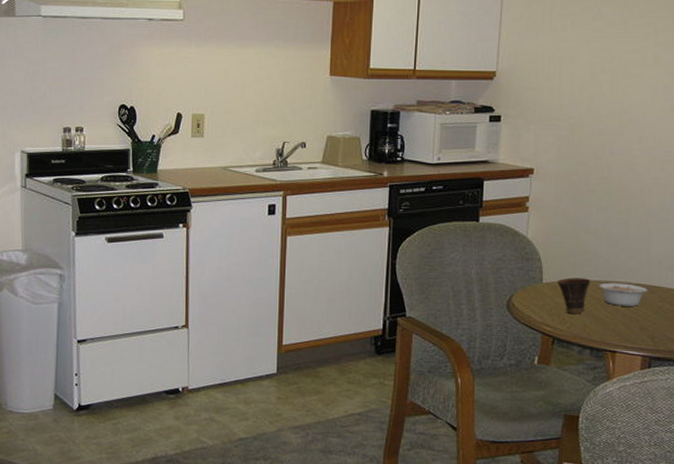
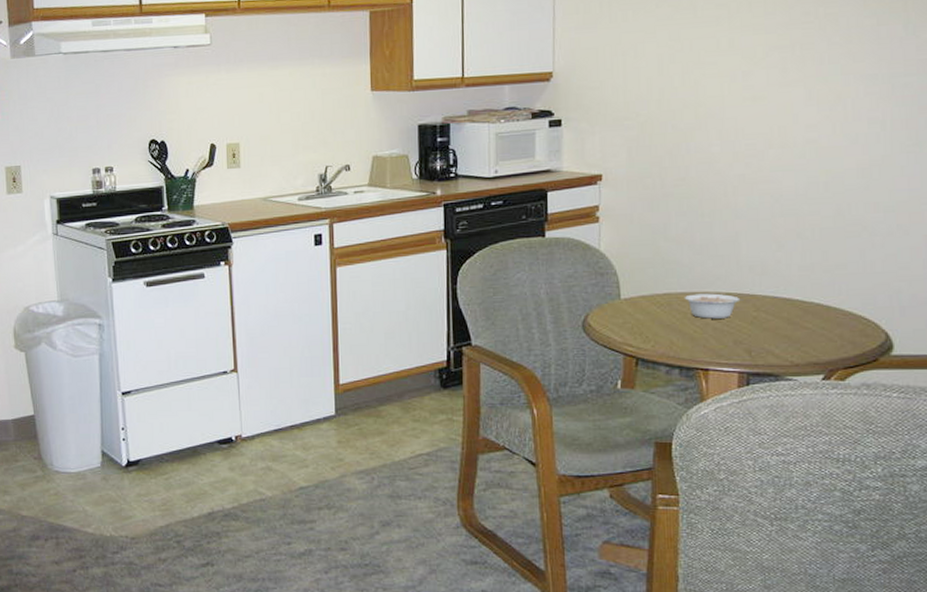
cup: present [557,277,591,315] -> none [636,290,675,332]

